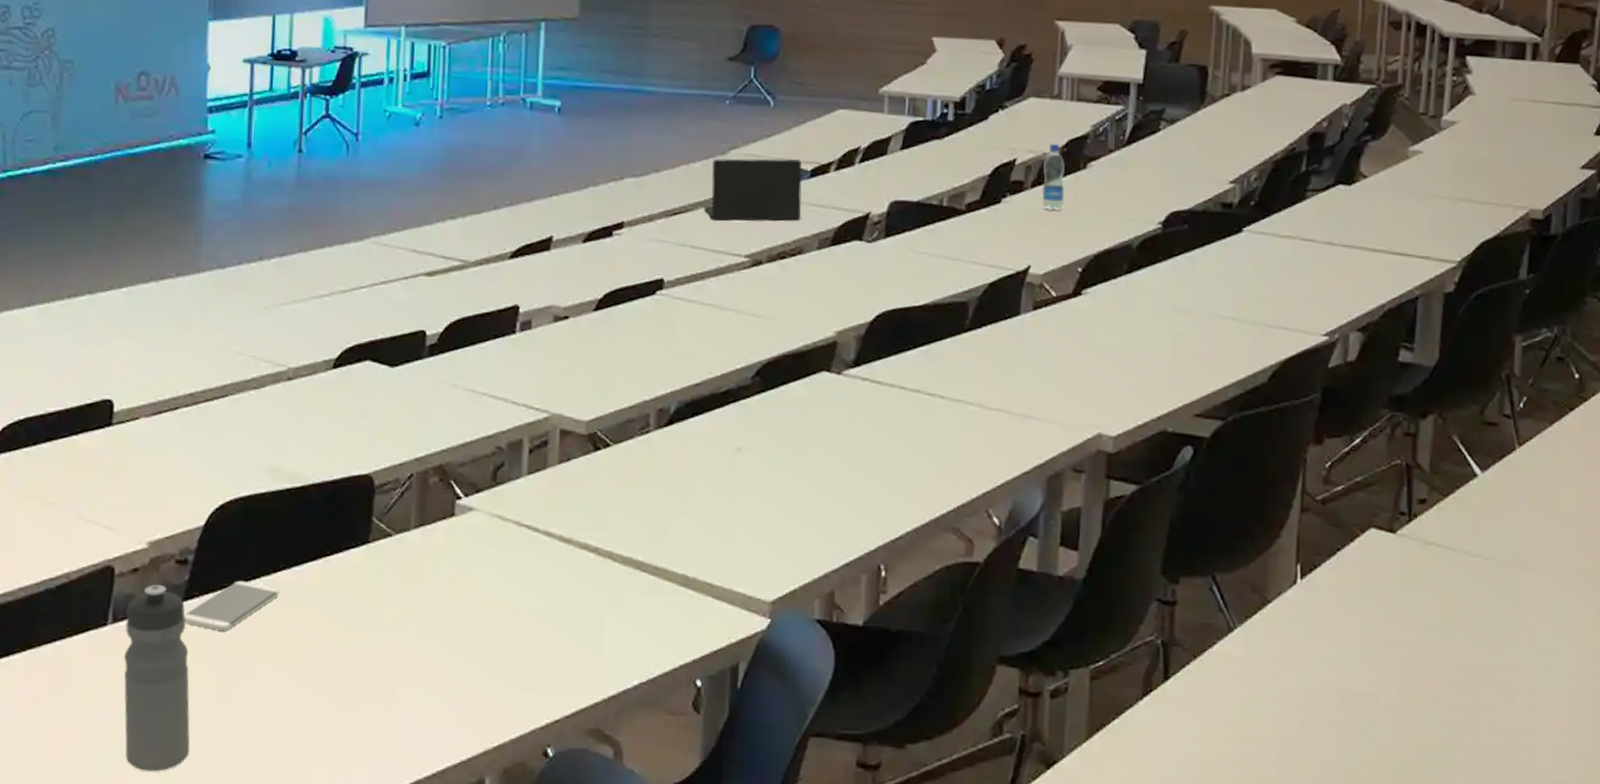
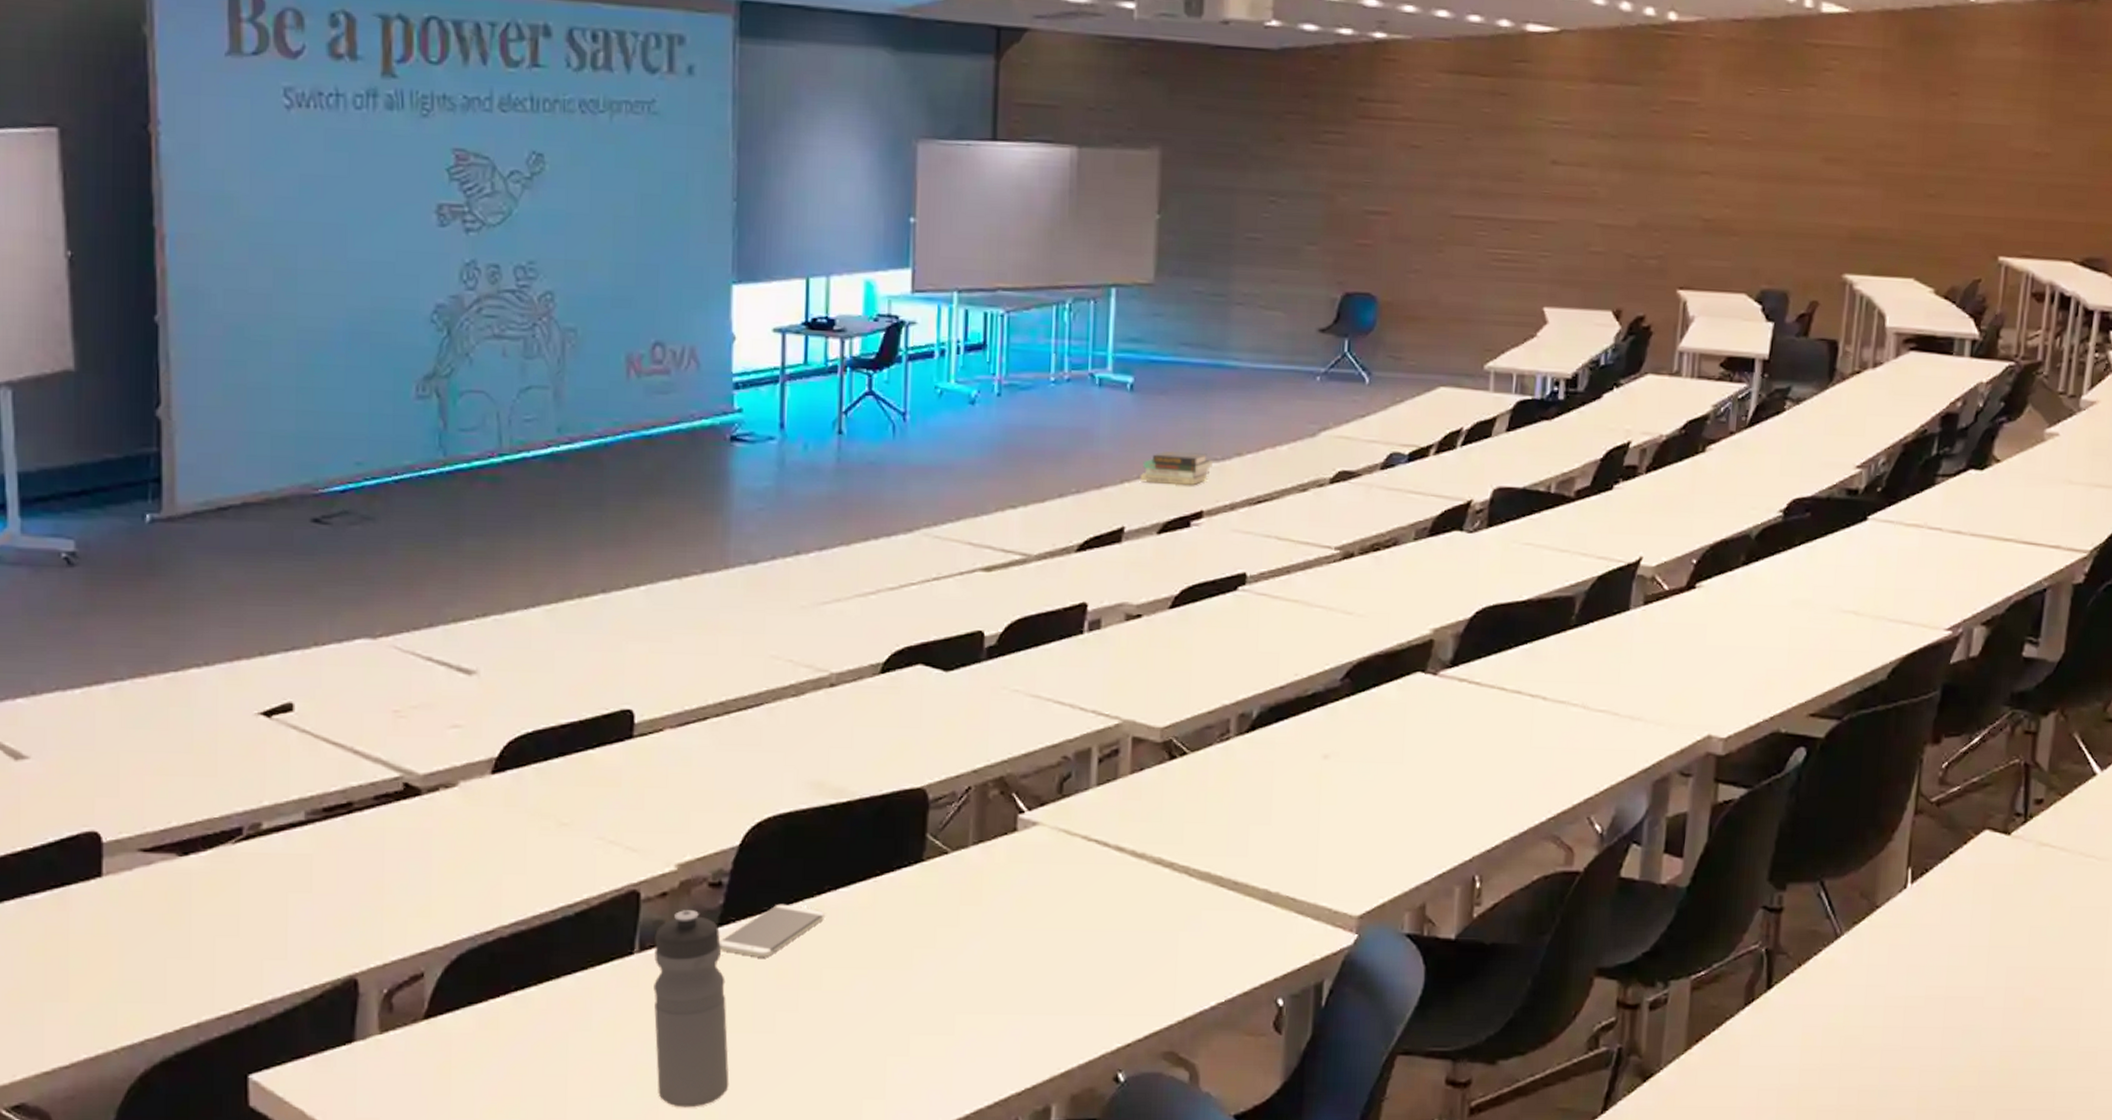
books: none [566,167,632,199] -> present [1139,450,1213,486]
laptop: present [703,158,802,222] -> none [1291,440,1399,510]
bottle: present [1042,144,1065,210] -> none [1657,425,1682,497]

